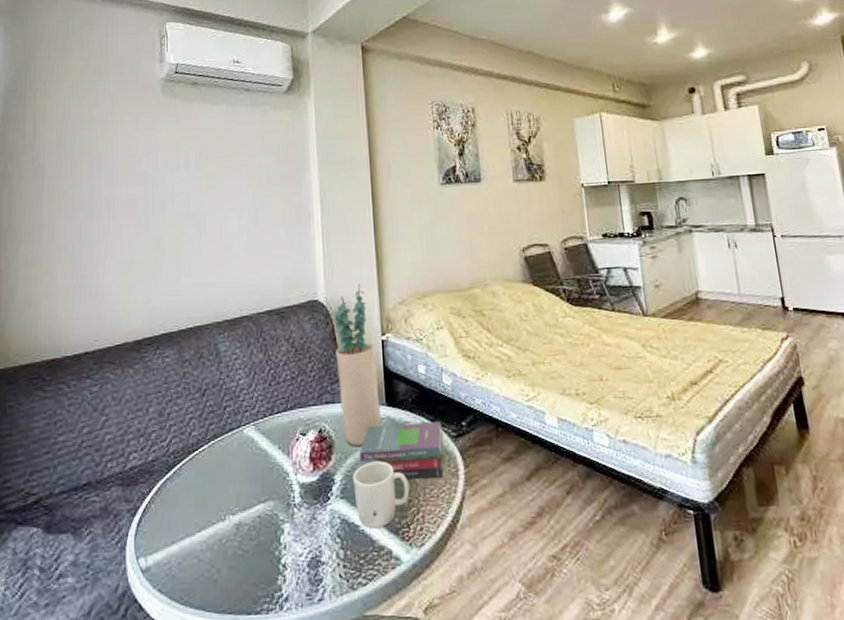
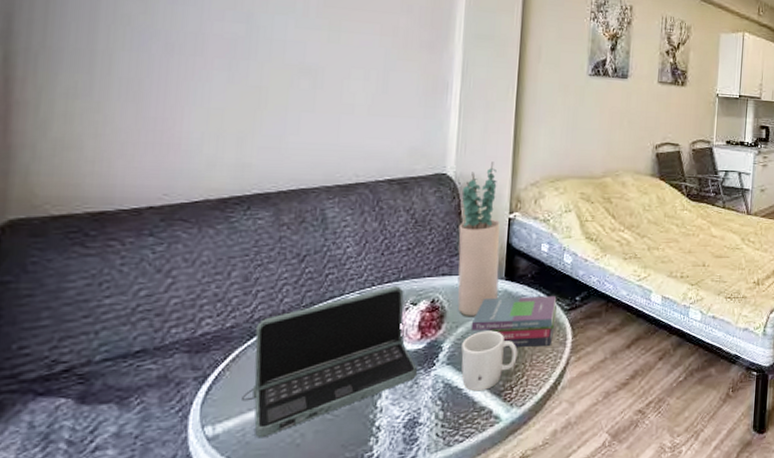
laptop: none [166,417,315,572] -> present [242,286,418,438]

